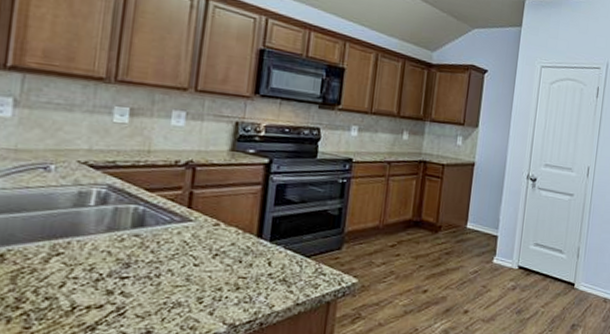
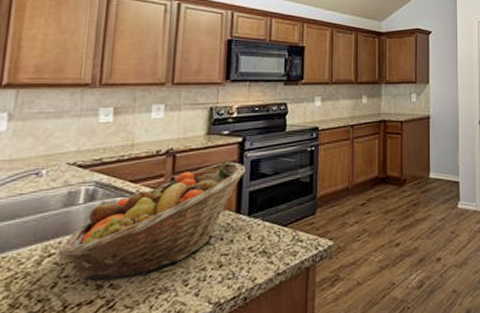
fruit basket: none [66,182,271,288] -> present [57,161,246,281]

